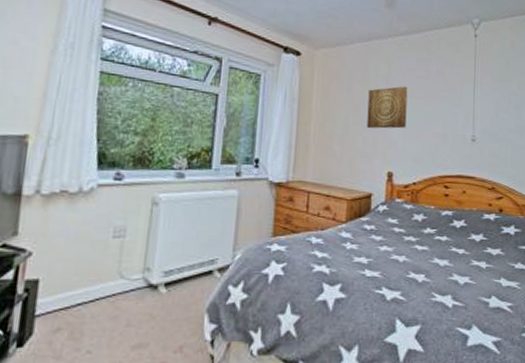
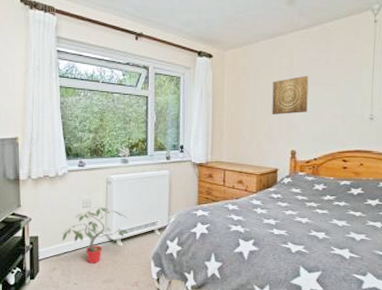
potted plant: none [76,237,177,320] -> present [62,207,129,264]

